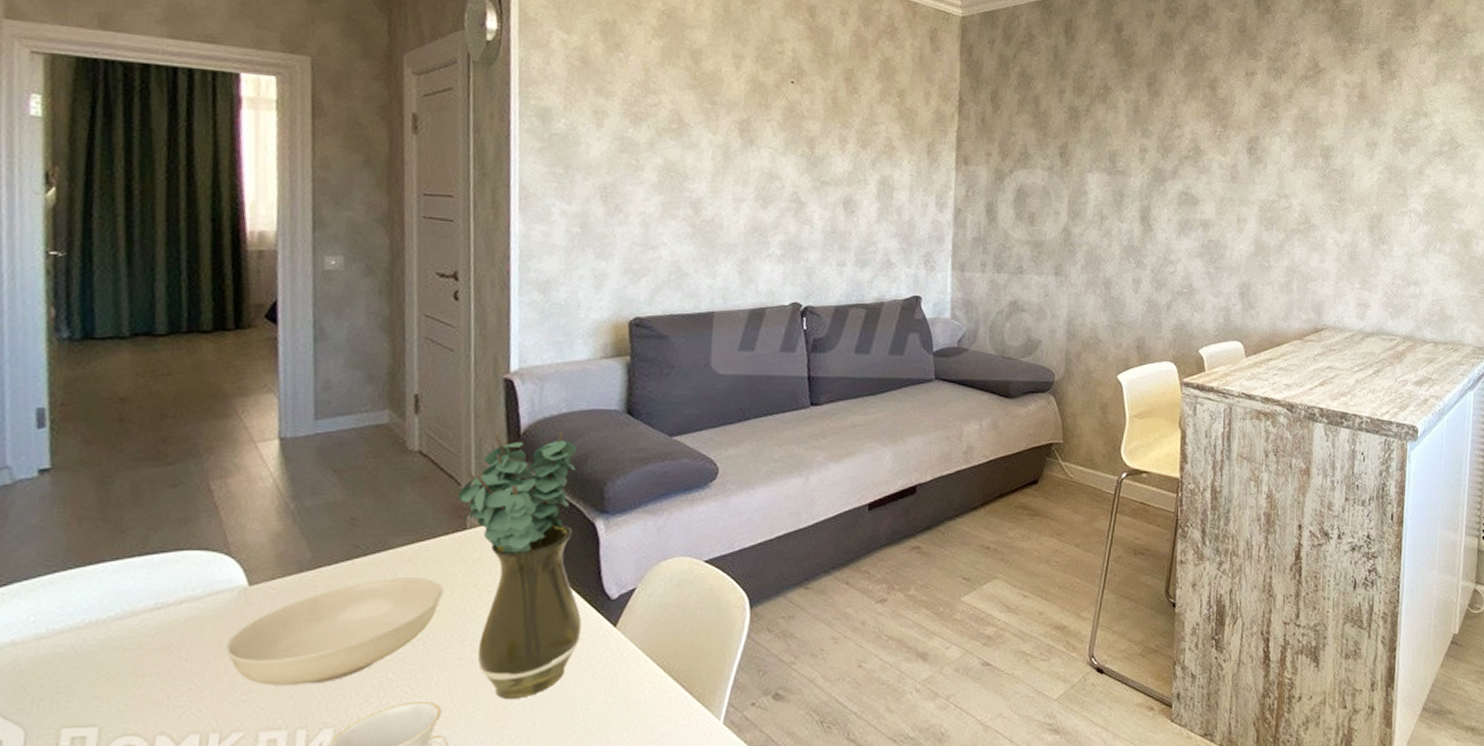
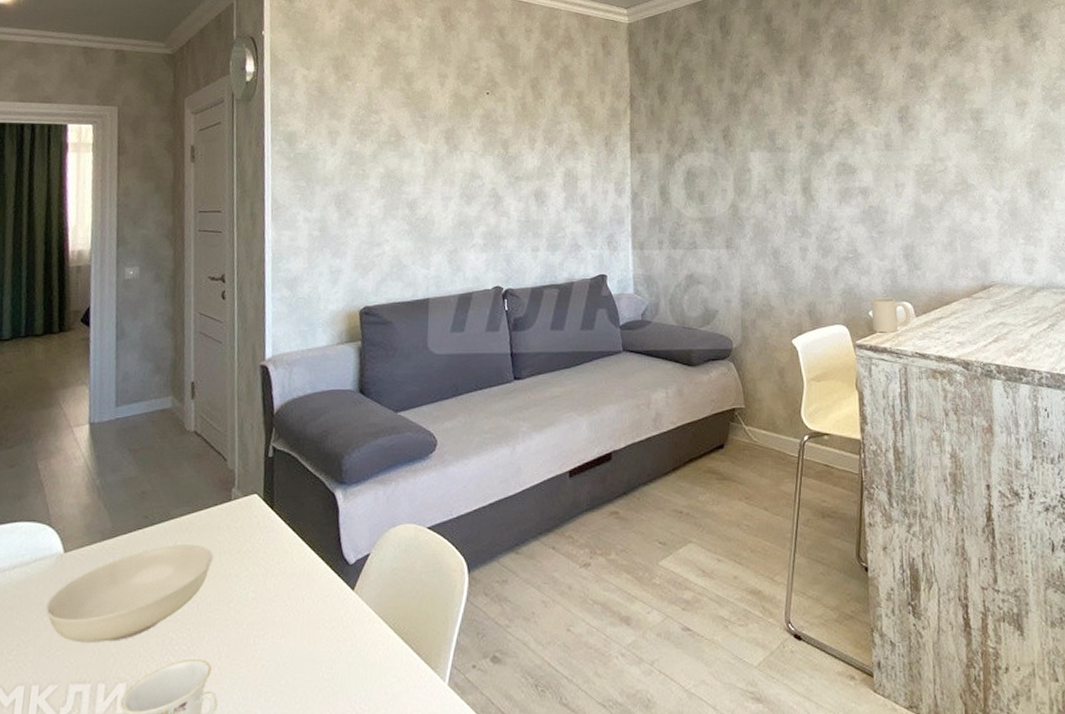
vase: present [458,432,582,699] -> none [224,411,325,658]
mug: none [1201,335,1241,372] -> present [871,297,911,333]

